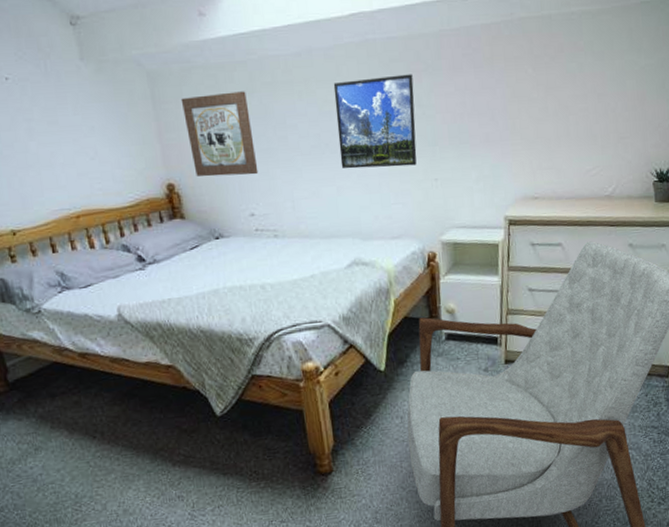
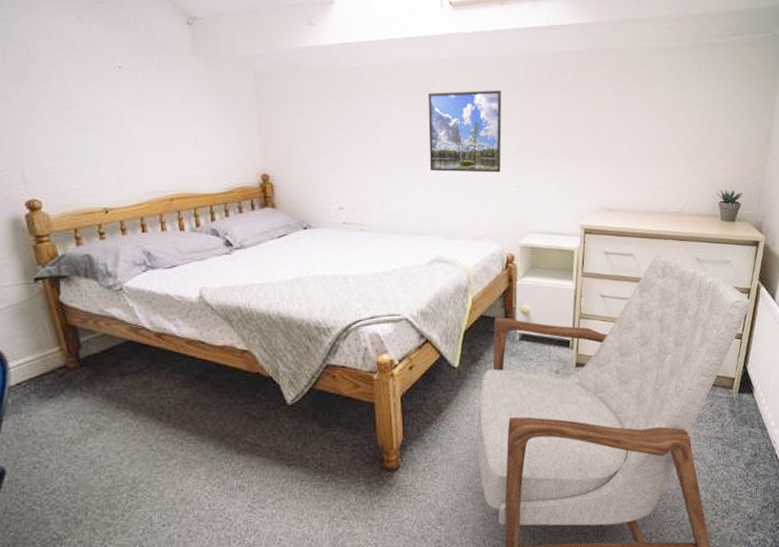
wall art: present [180,91,259,177] -> none [283,94,351,171]

